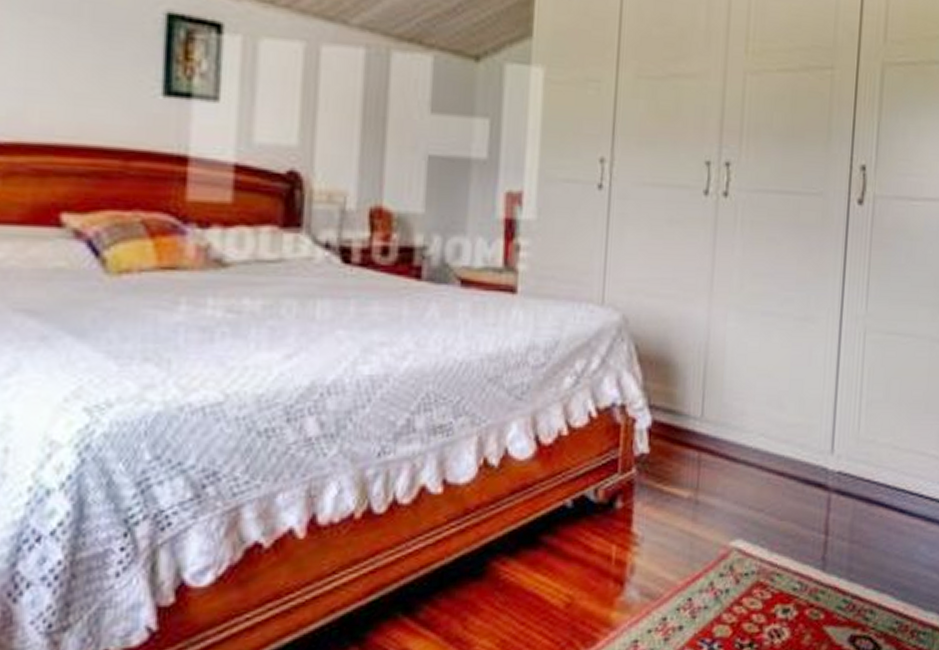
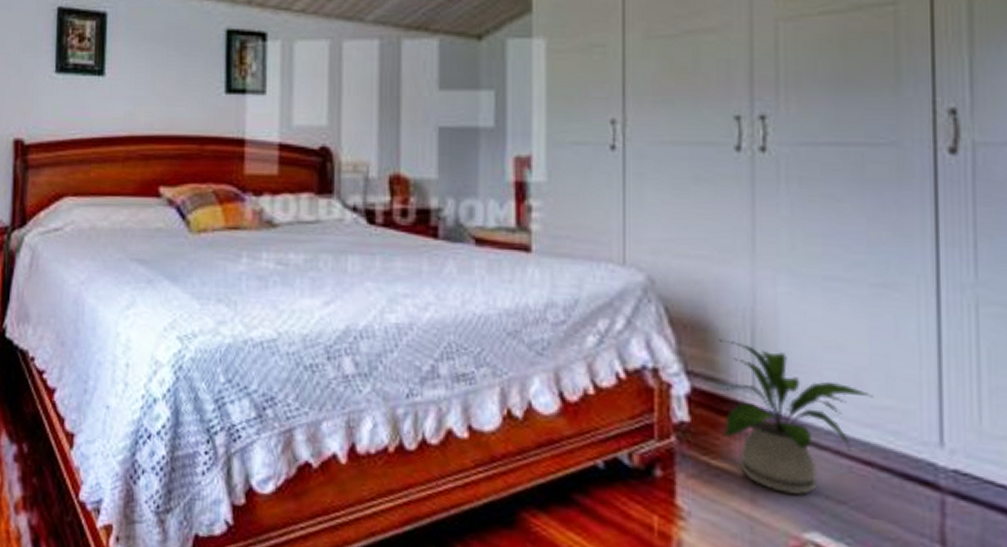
house plant: none [674,373,790,510] -> present [719,339,874,496]

